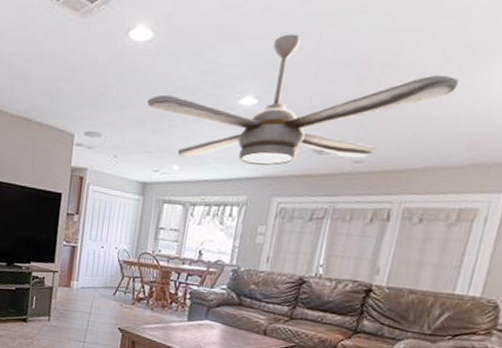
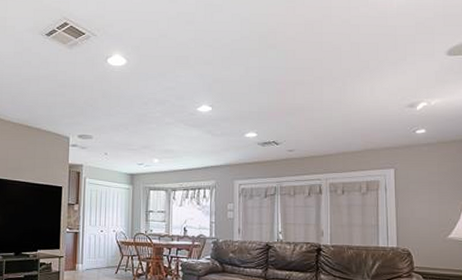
ceiling fan: present [146,34,460,166] -> none [127,61,345,156]

